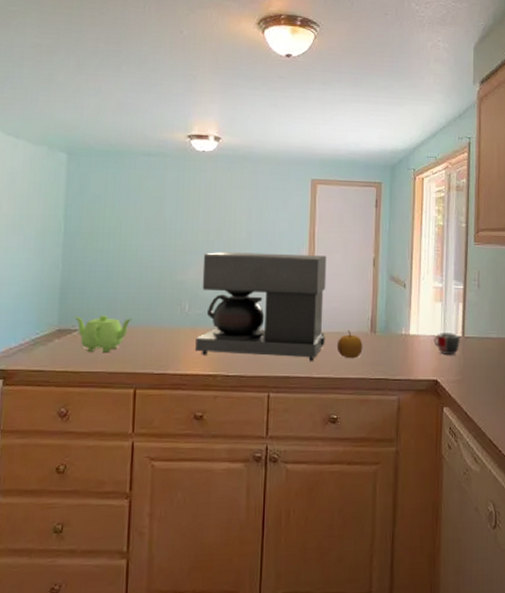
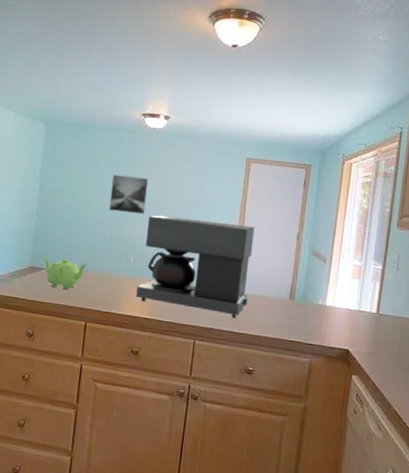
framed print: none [154,208,201,253] -> present [109,174,149,215]
fruit: present [336,330,363,359] -> none [257,295,282,321]
mug: present [434,333,460,356] -> none [348,307,375,329]

